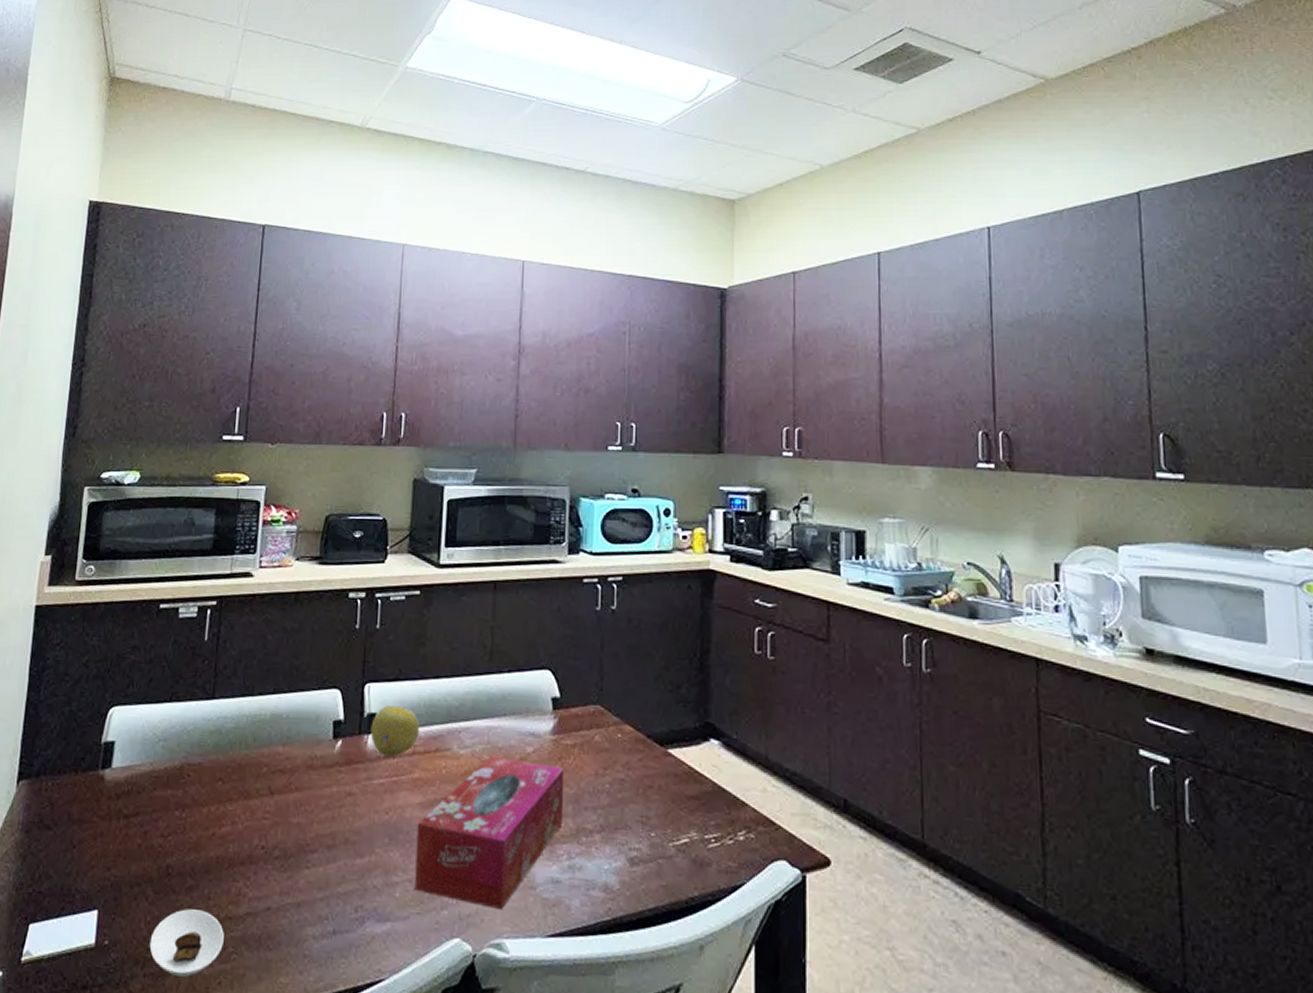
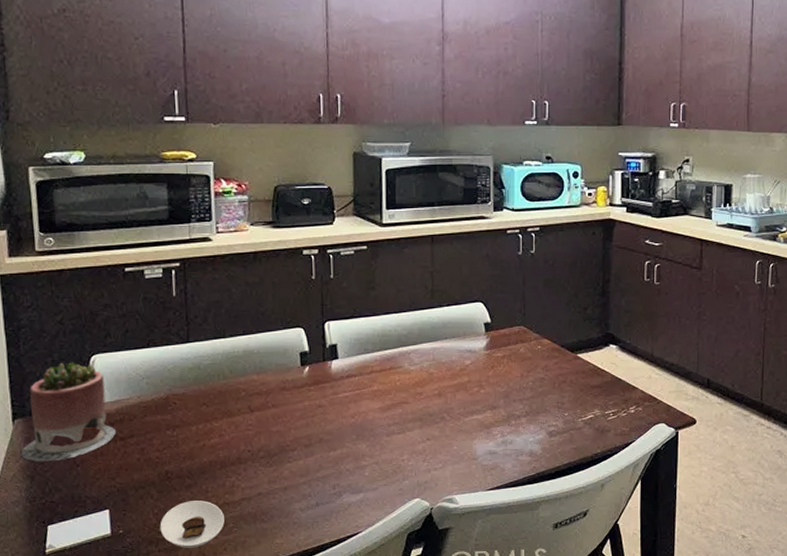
succulent planter: none [17,713,121,839] -> present [20,362,116,462]
fruit: present [370,705,420,758] -> none [333,337,376,377]
tissue box: present [415,756,565,909] -> none [379,369,497,476]

